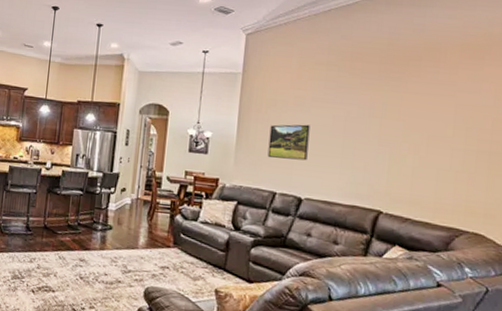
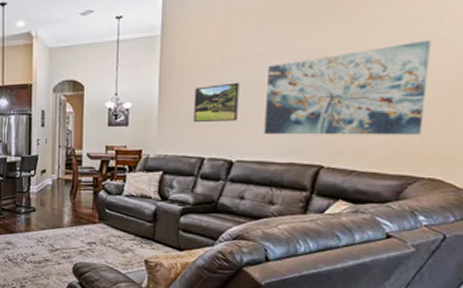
wall art: none [330,107,472,191] -> present [264,40,431,135]

